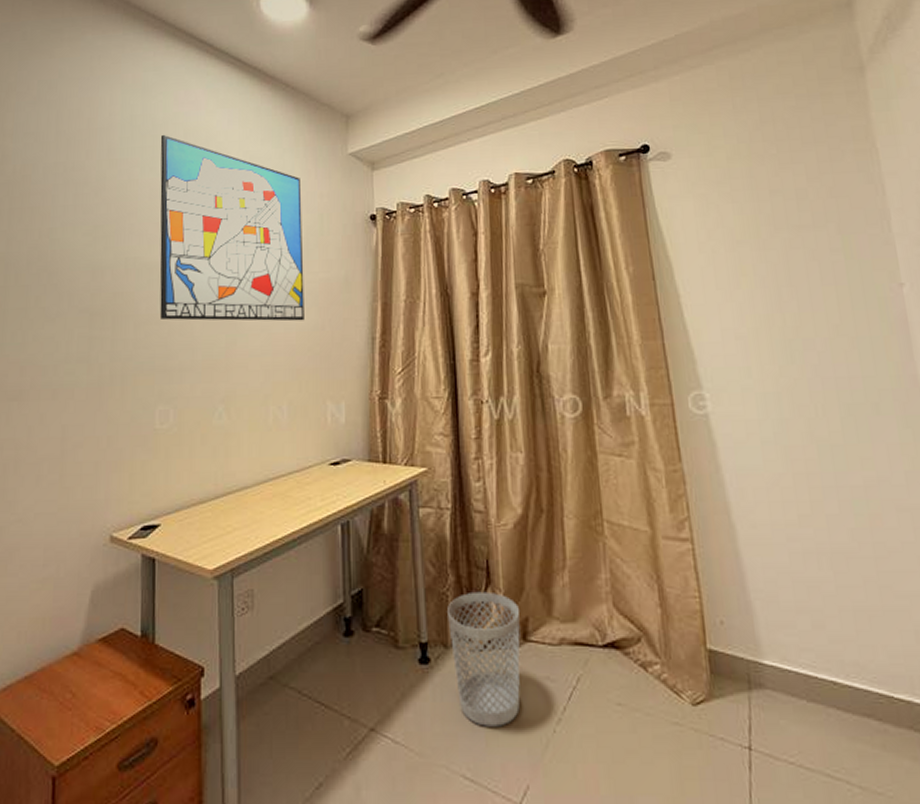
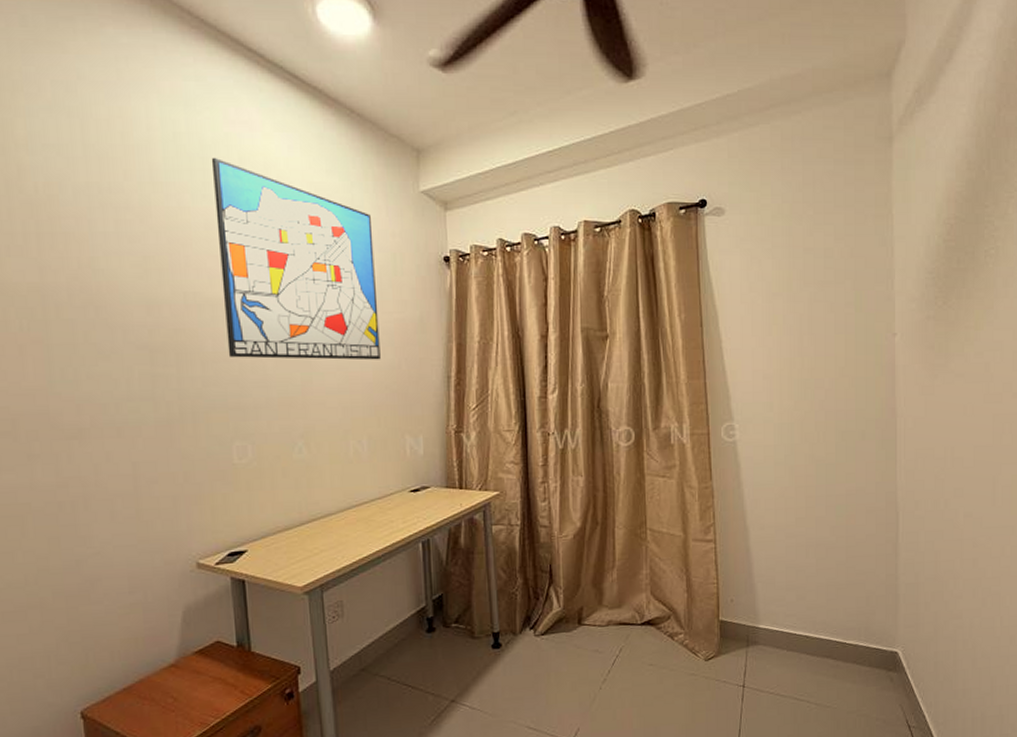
wastebasket: present [447,591,521,727] -> none [516,589,576,690]

